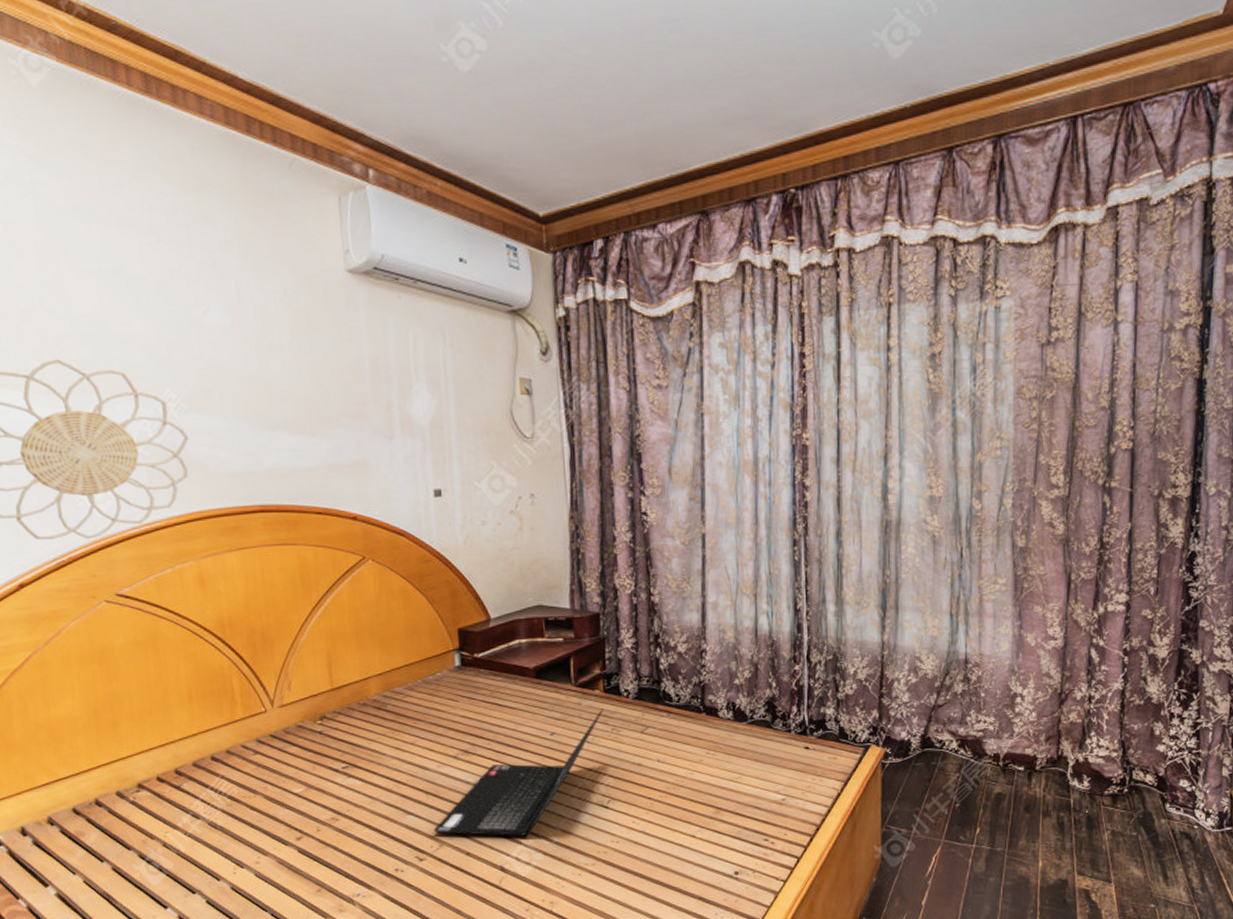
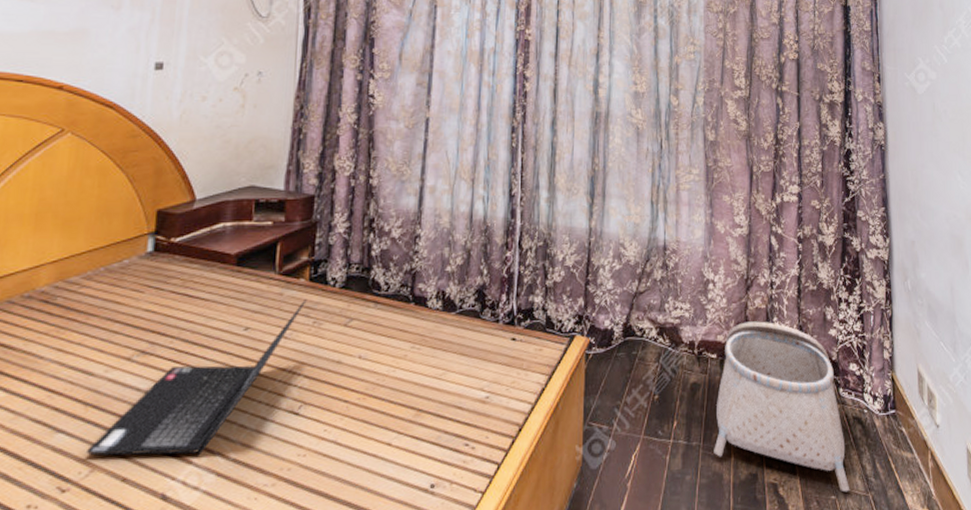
basket: none [1020,735,1173,902] -> present [714,321,850,492]

